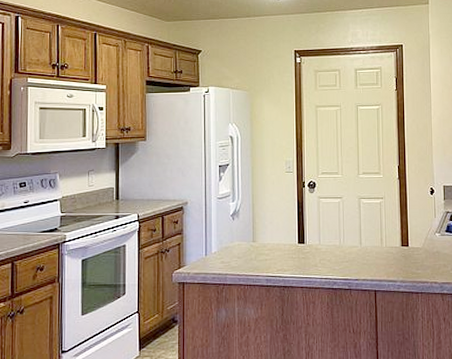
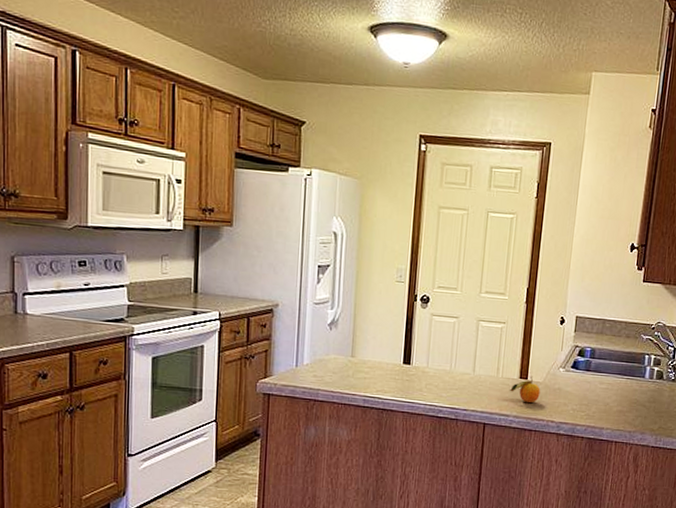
fruit: none [394,243,421,268] -> present [510,376,540,403]

